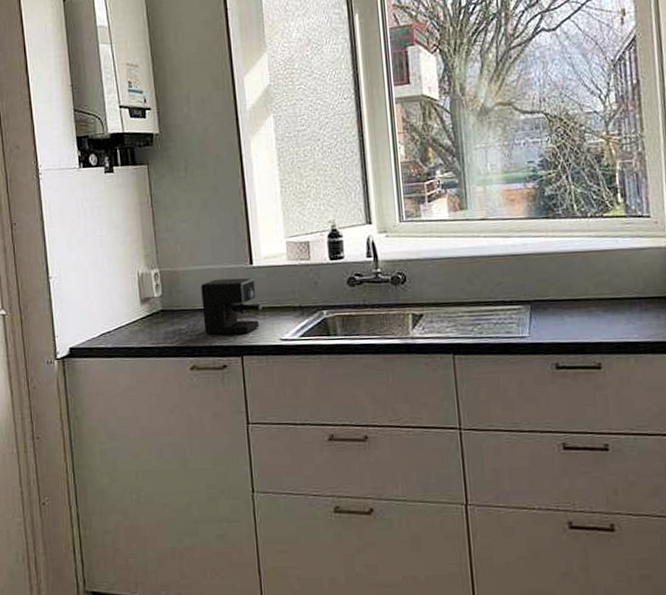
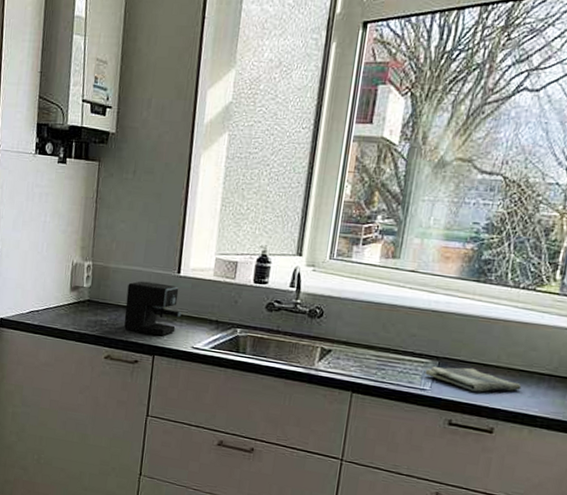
dish towel: none [520,305,616,329] -> present [425,367,522,392]

